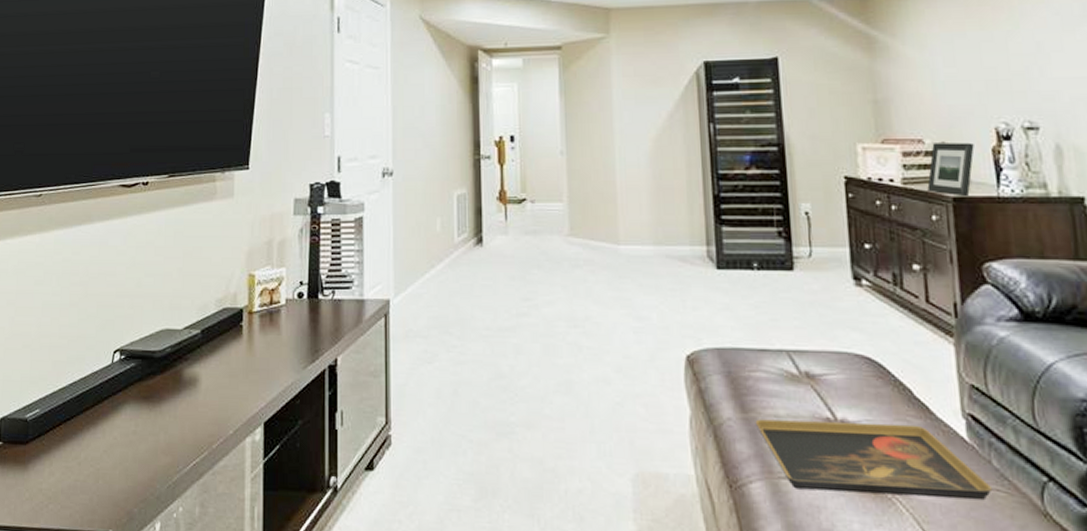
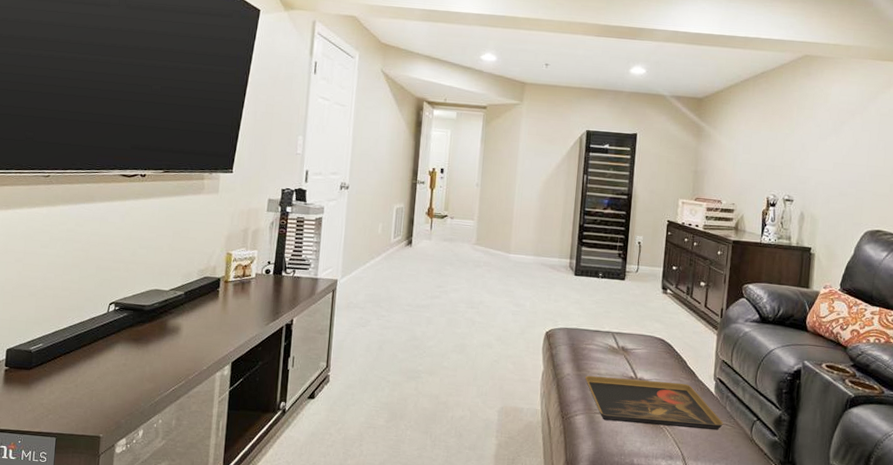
picture frame: present [927,142,974,197] -> none [718,204,752,241]

